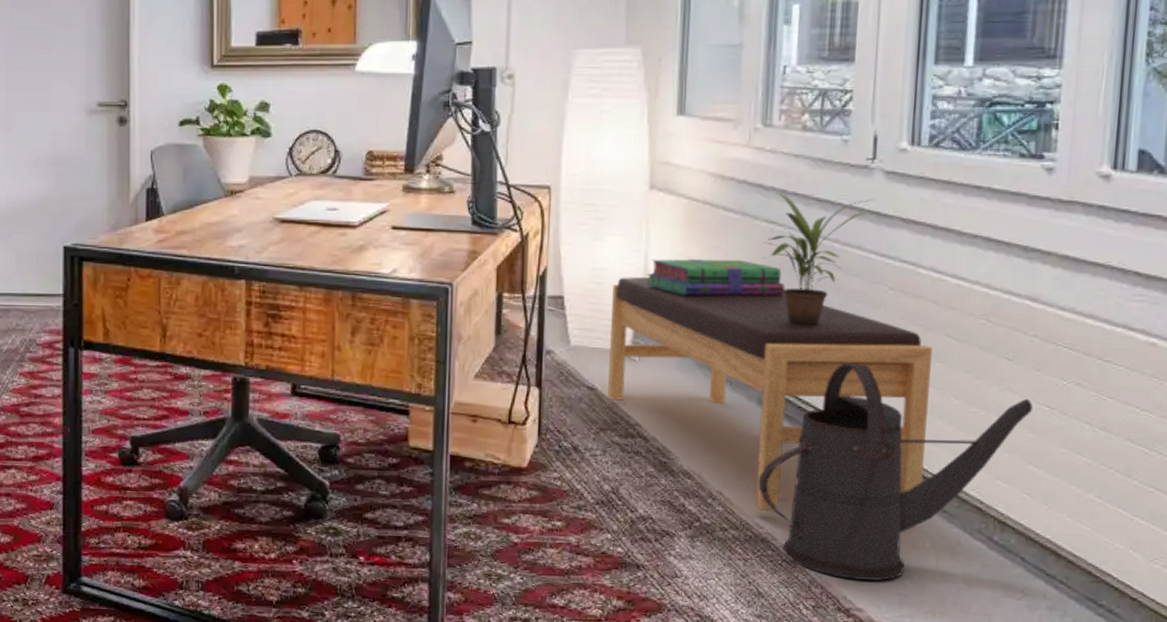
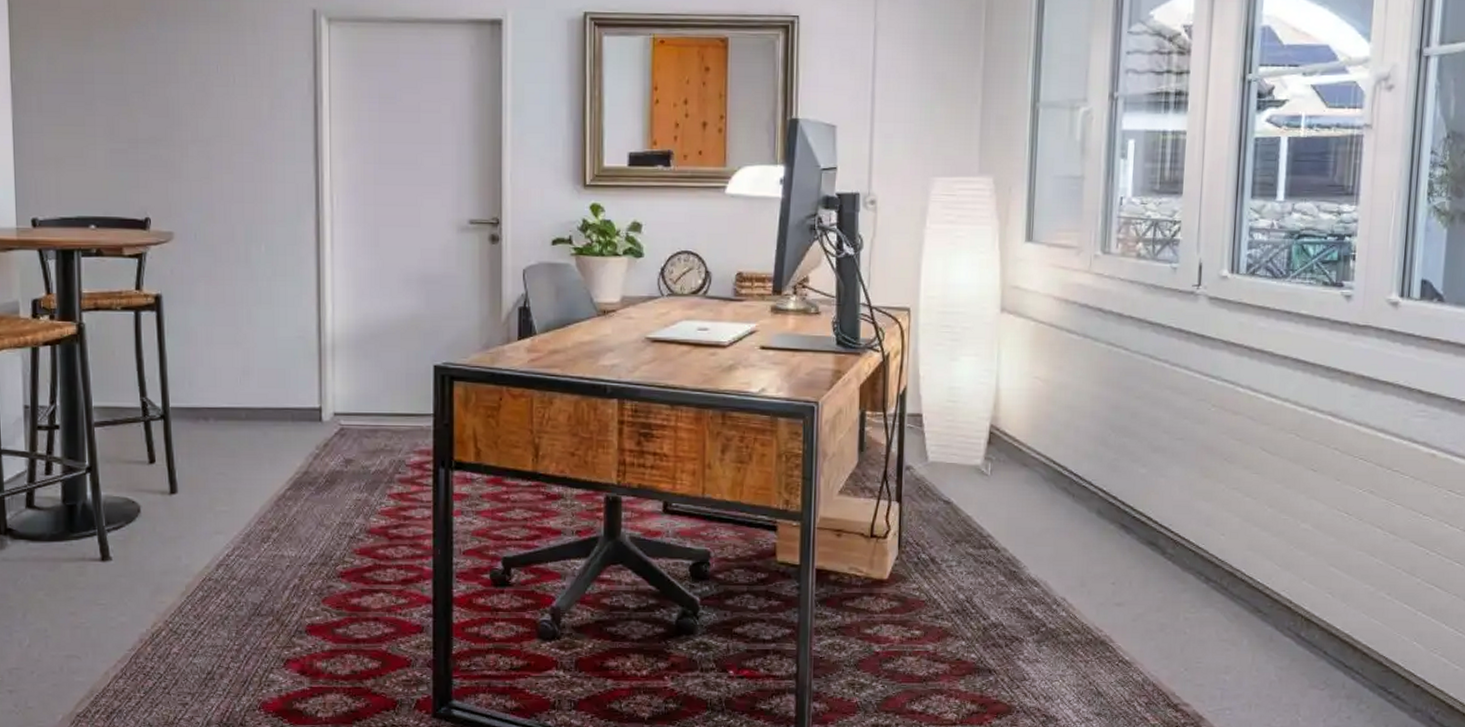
bench: present [608,277,932,512] -> none [962,395,1249,616]
stack of books: present [646,258,785,296] -> none [997,378,1122,414]
watering can: present [759,363,1033,581] -> none [1098,476,1334,678]
potted plant: present [761,193,874,325] -> none [1101,317,1199,440]

